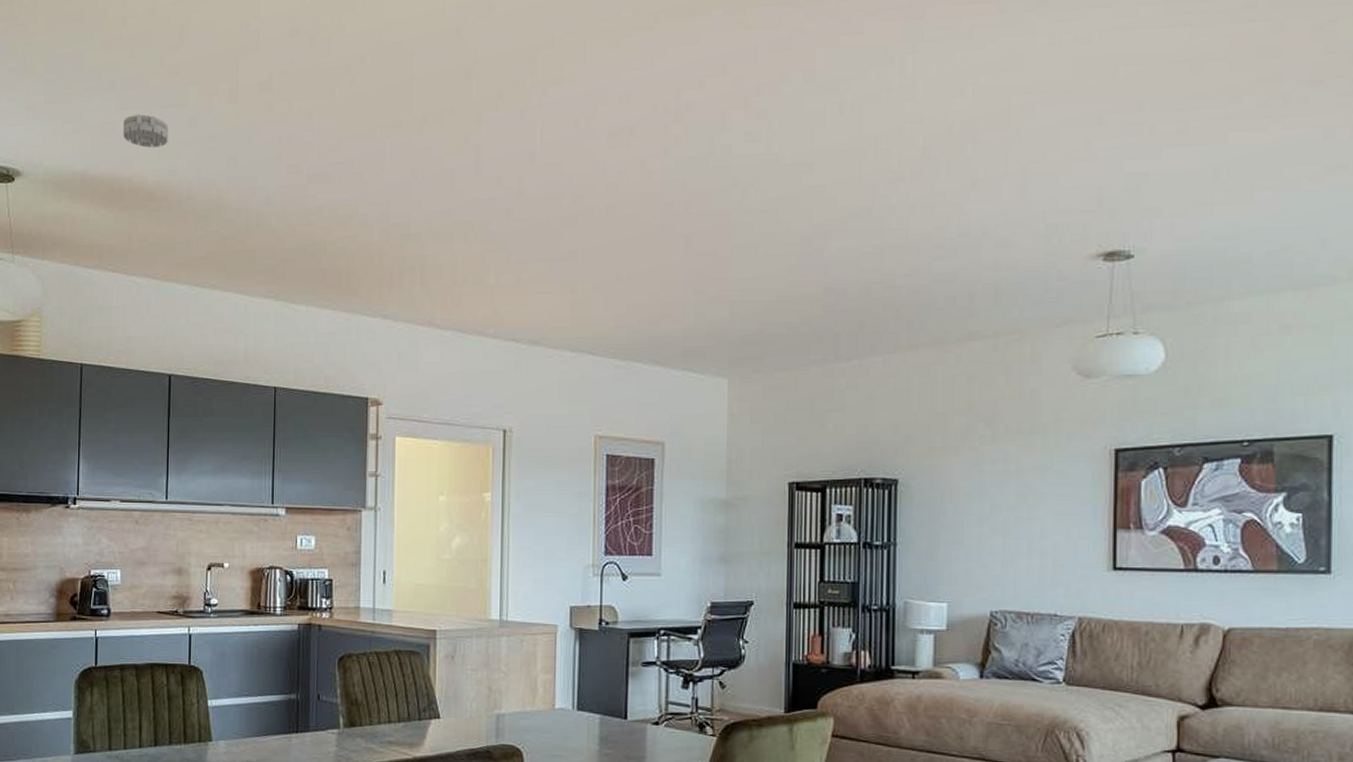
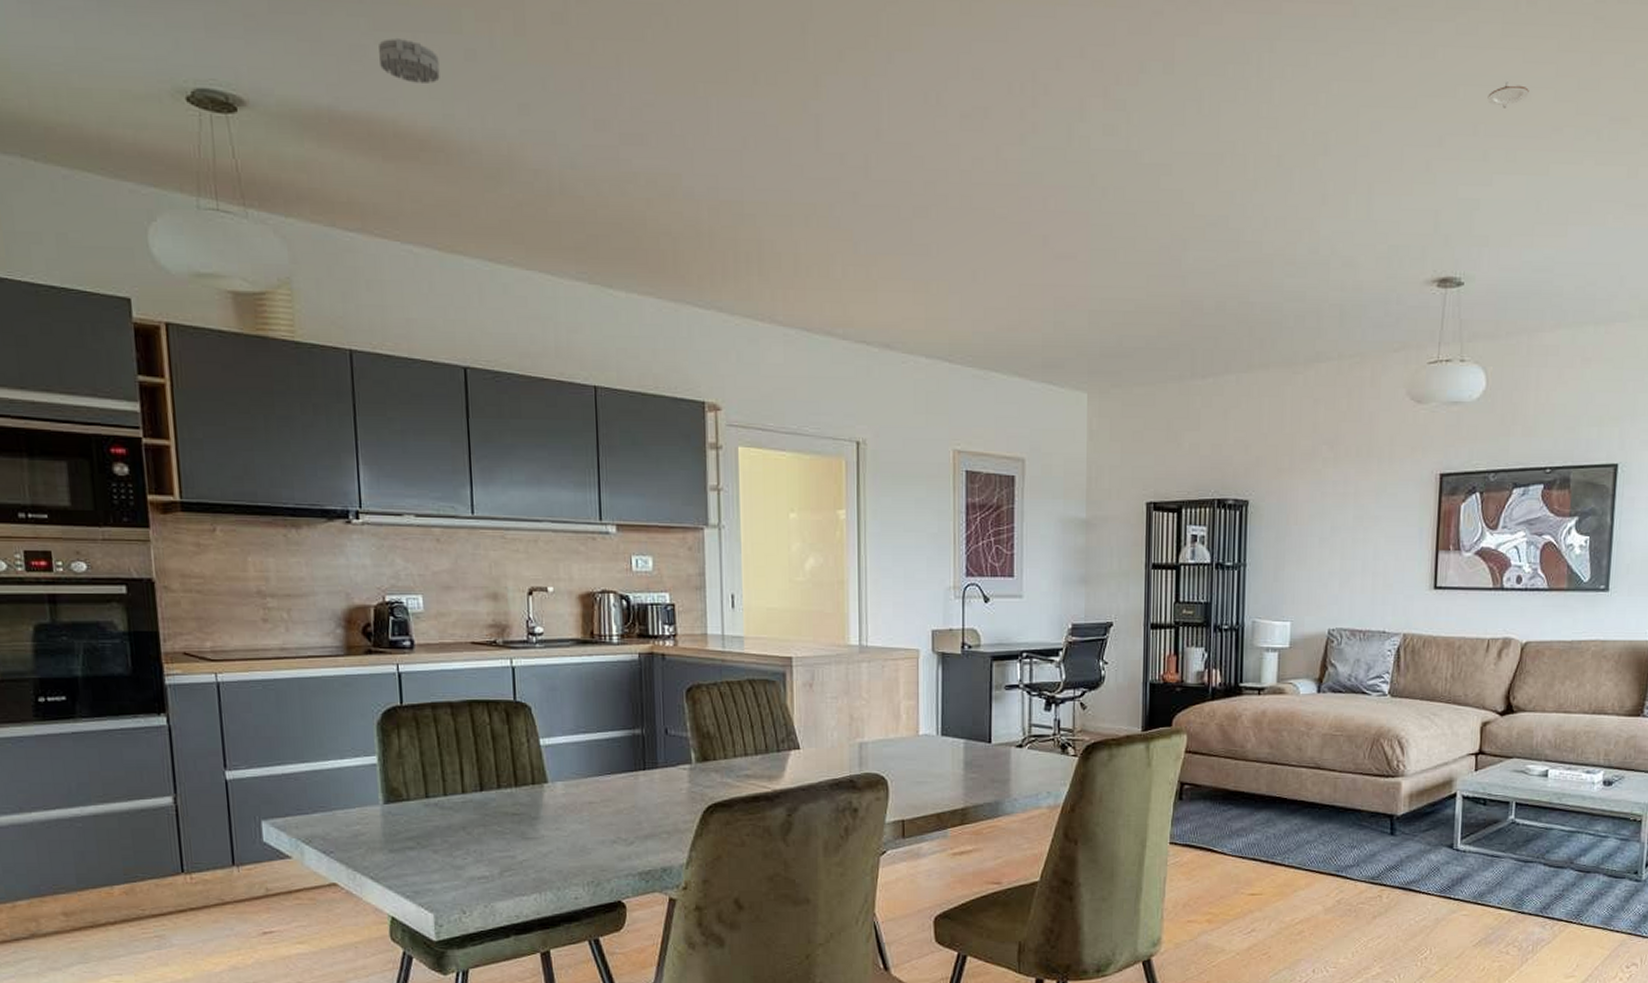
recessed light: none [1152,56,1200,83] -> present [1487,80,1529,108]

